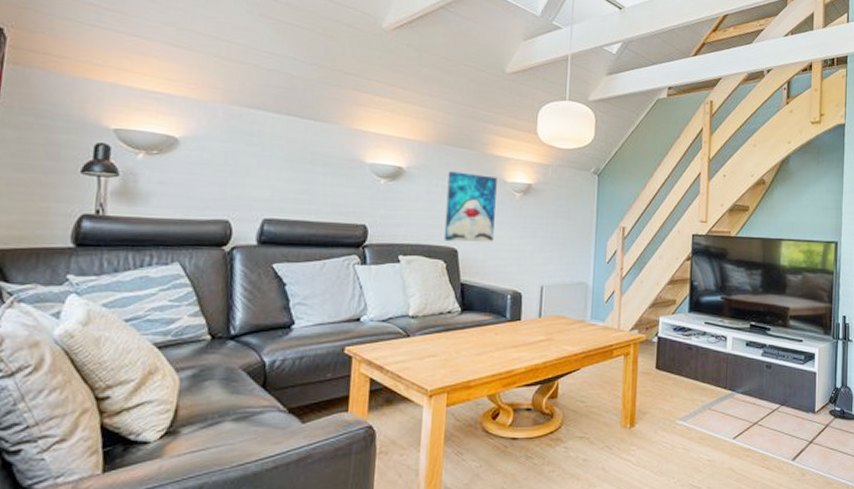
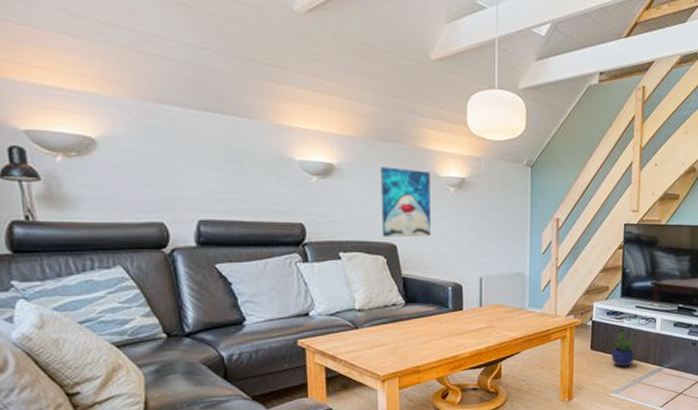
potted plant: none [678,347,708,390] -> present [611,329,639,367]

